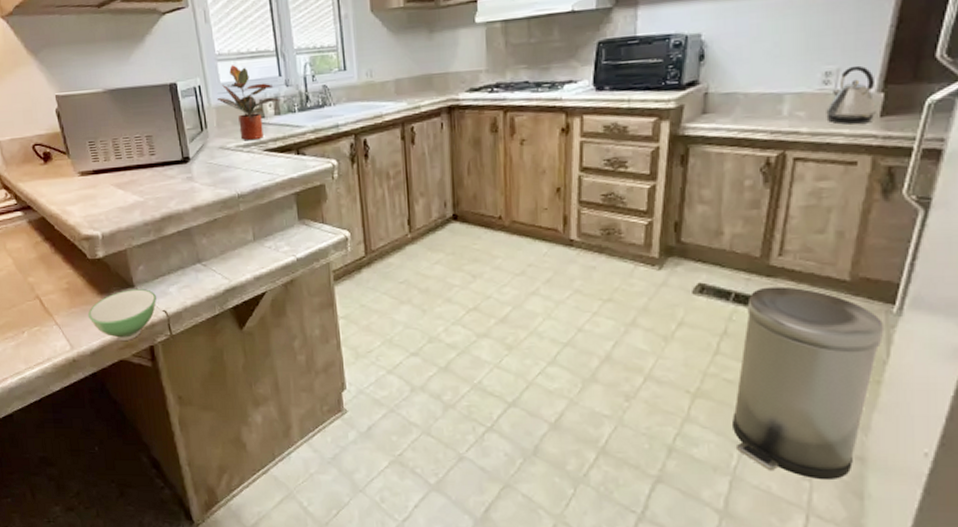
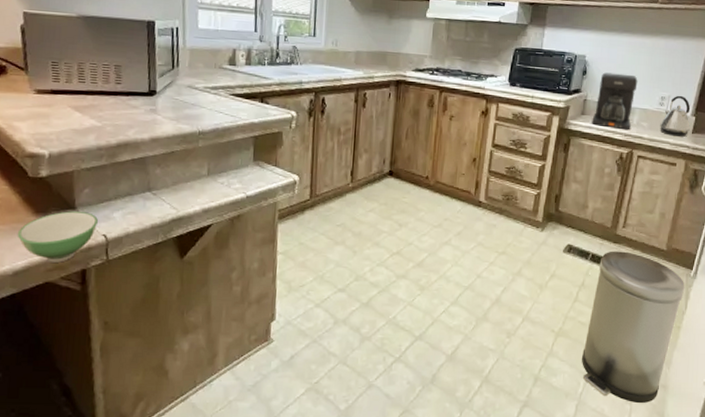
potted plant: present [216,65,279,141] -> none [192,14,252,85]
coffee maker: none [719,49,785,126] -> present [592,72,638,130]

